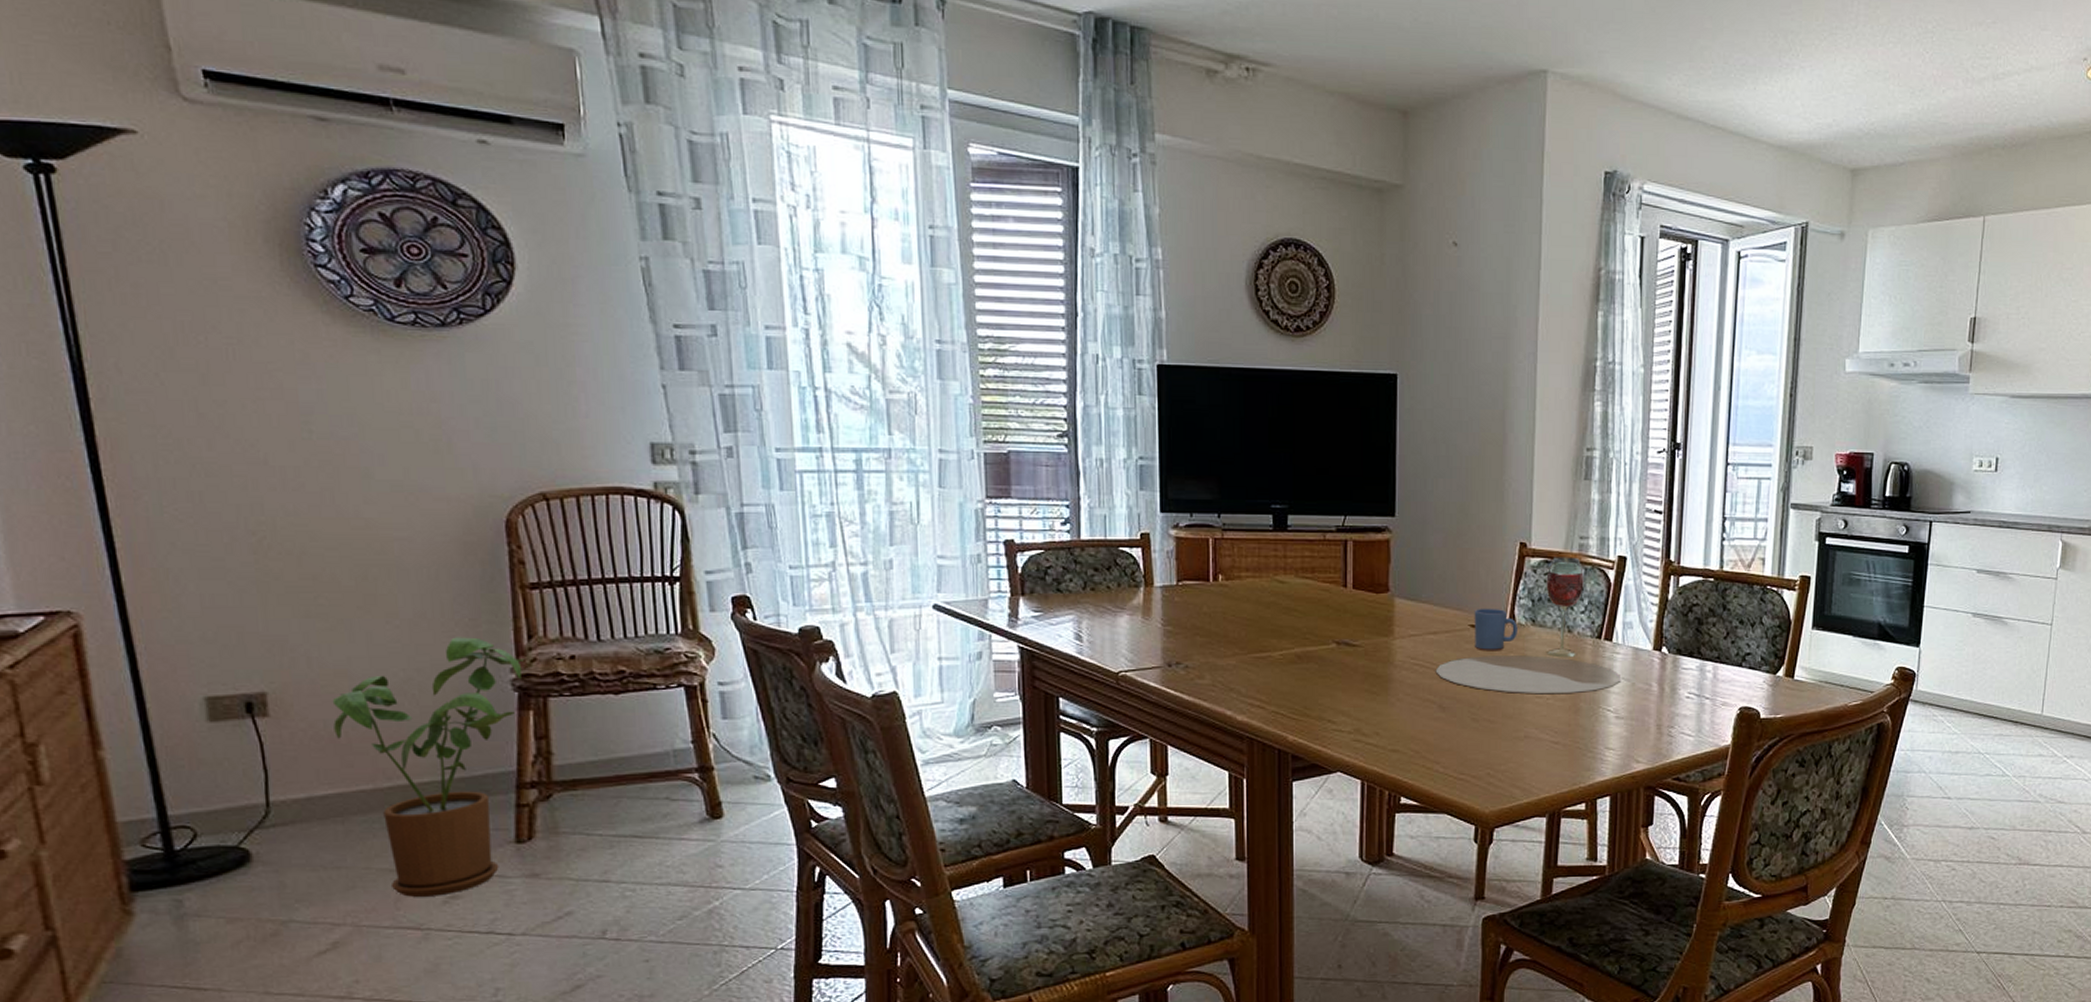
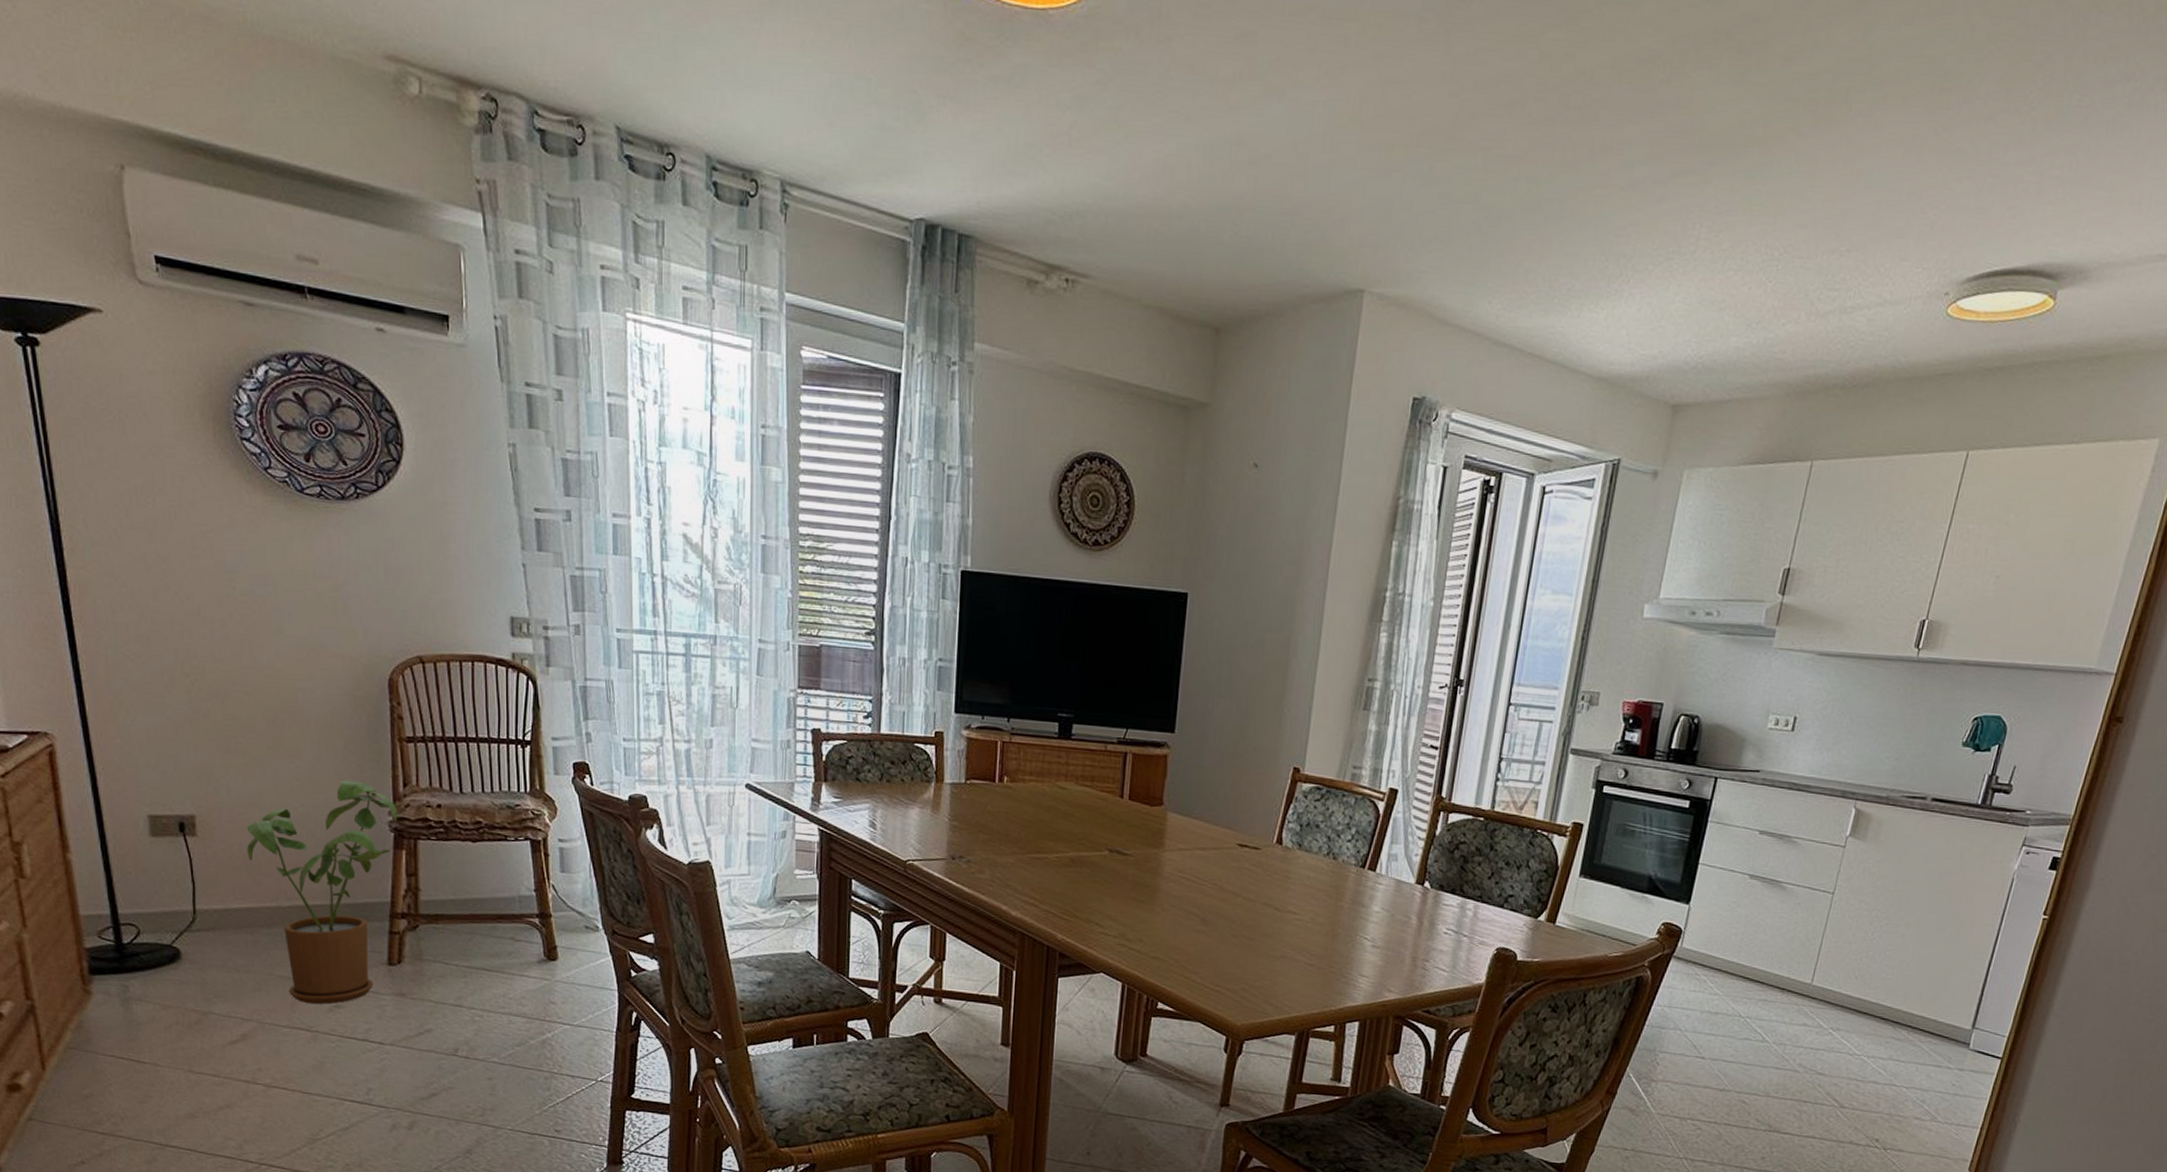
placemat: present [1435,655,1622,695] -> none [1200,874,1382,920]
mug: present [1474,608,1518,652] -> none [1241,828,1284,872]
wineglass: present [1545,557,1584,658] -> none [1309,784,1354,885]

